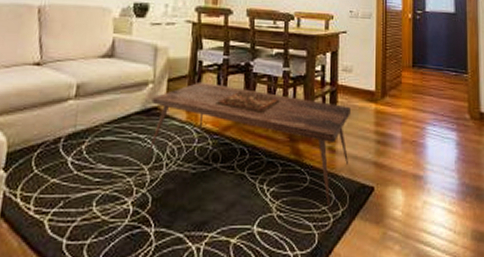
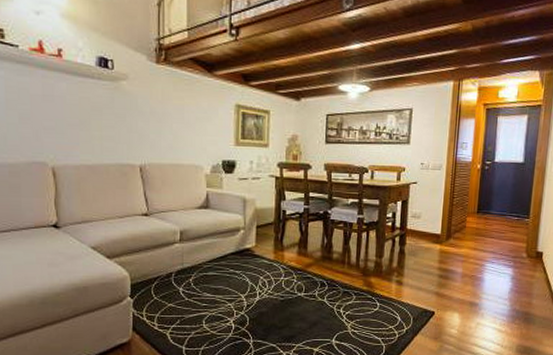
coffee table: present [147,81,350,213] -> none [243,227,417,331]

